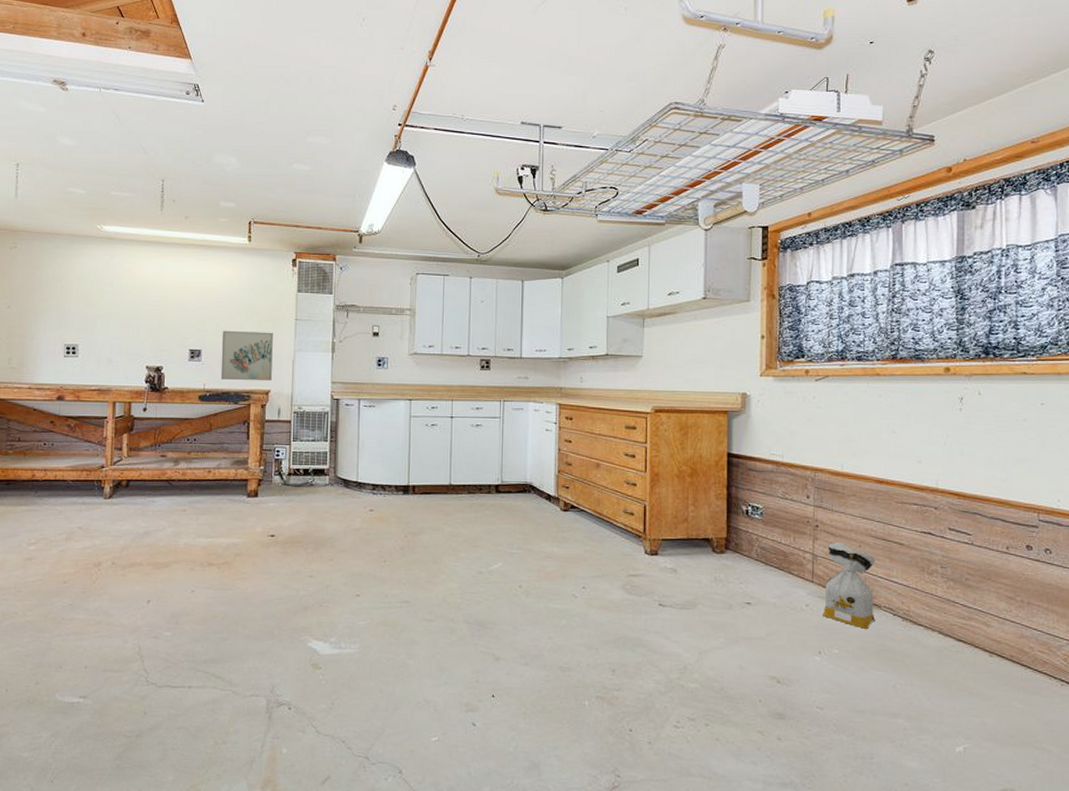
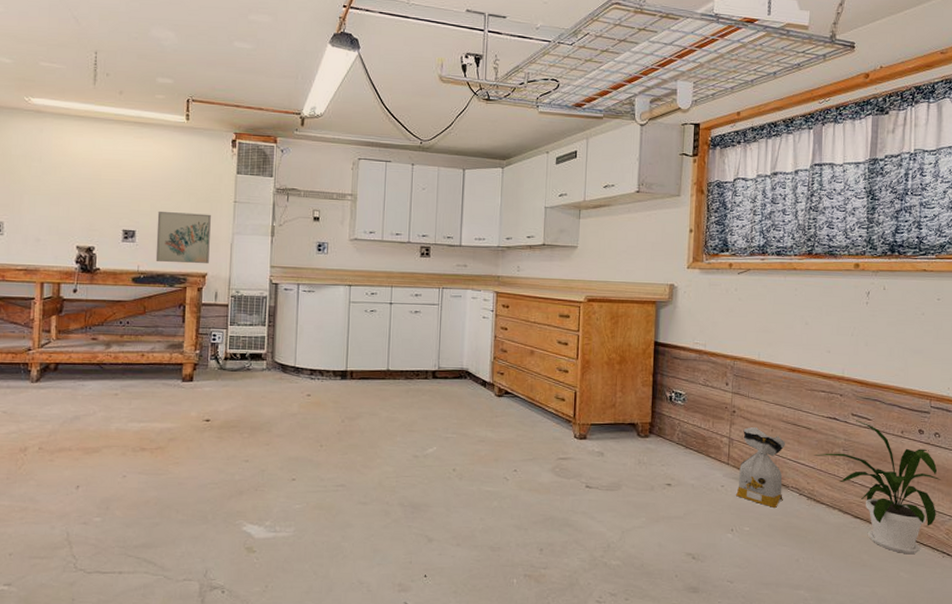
house plant: none [908,535,1055,682] -> present [814,420,941,555]

